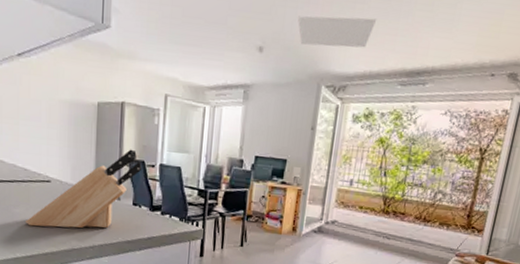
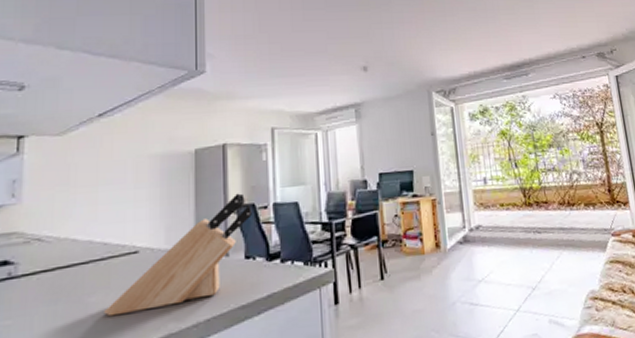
ceiling light: present [298,16,377,48] -> none [396,27,469,59]

